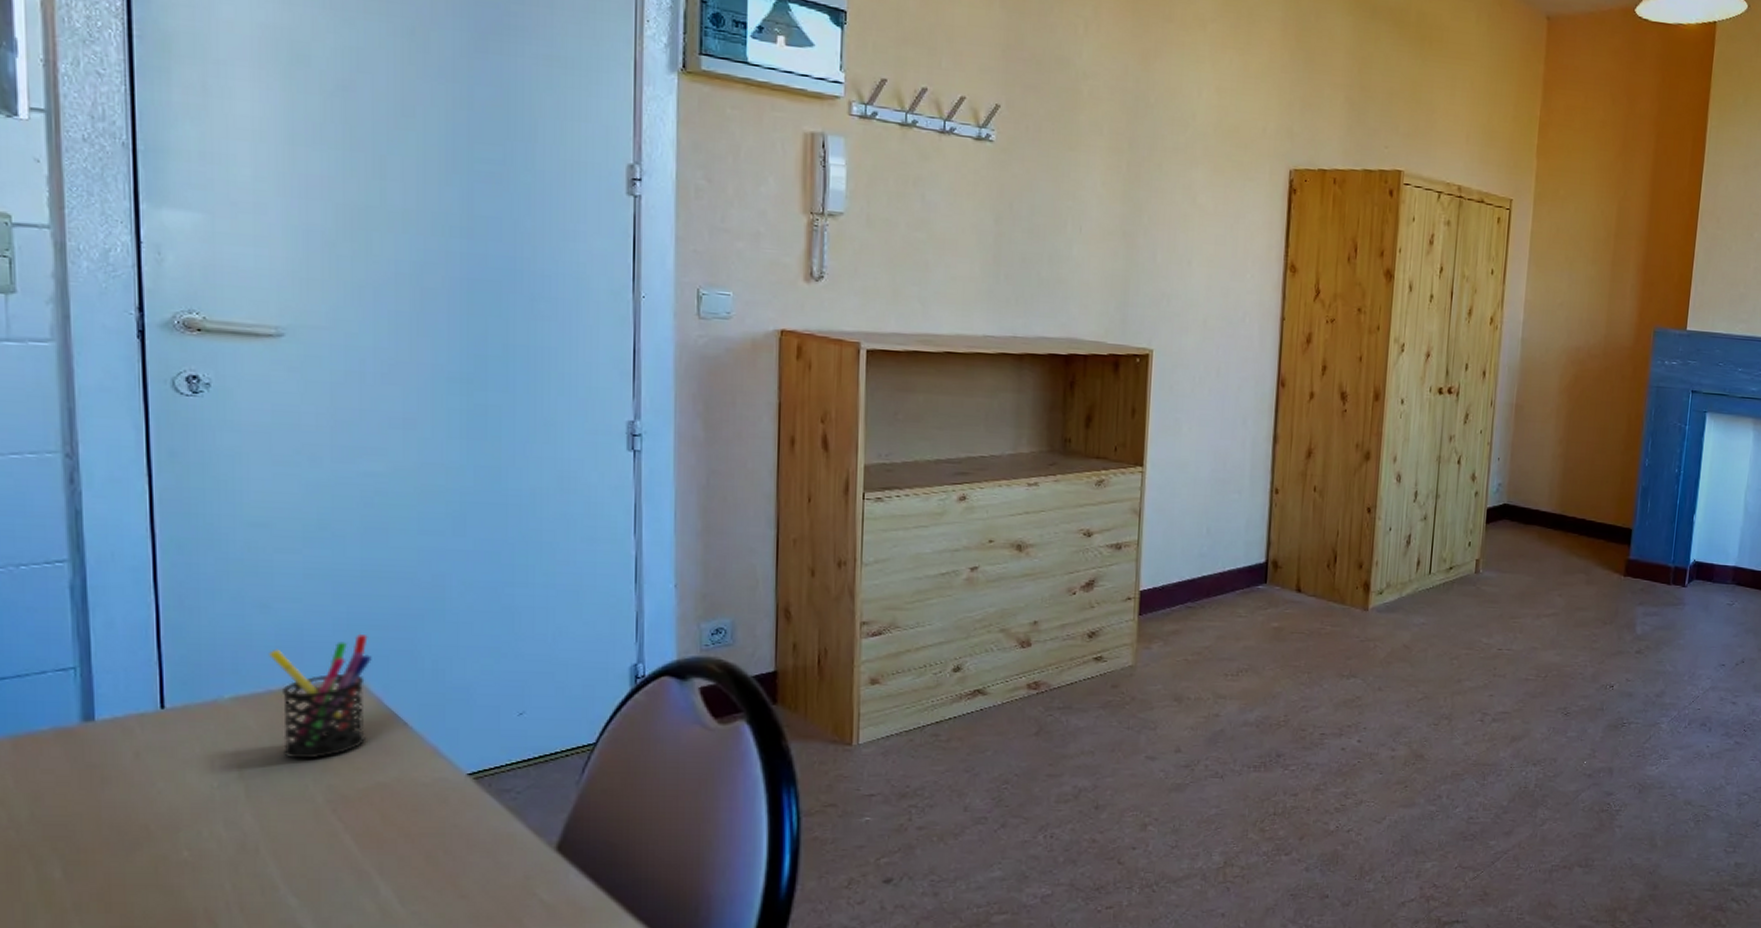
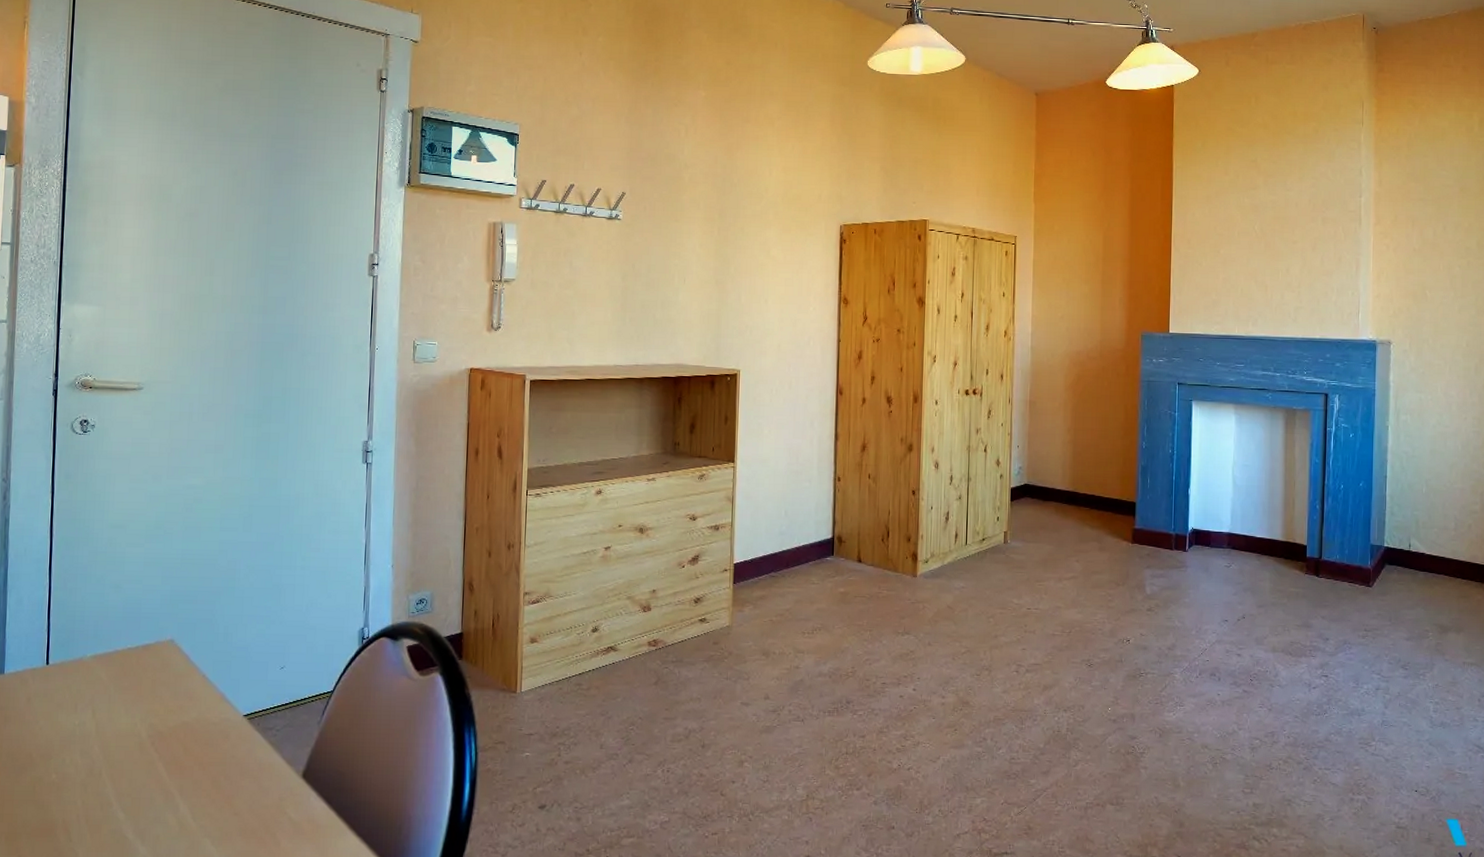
pen holder: present [268,633,372,759] -> none [117,606,185,703]

